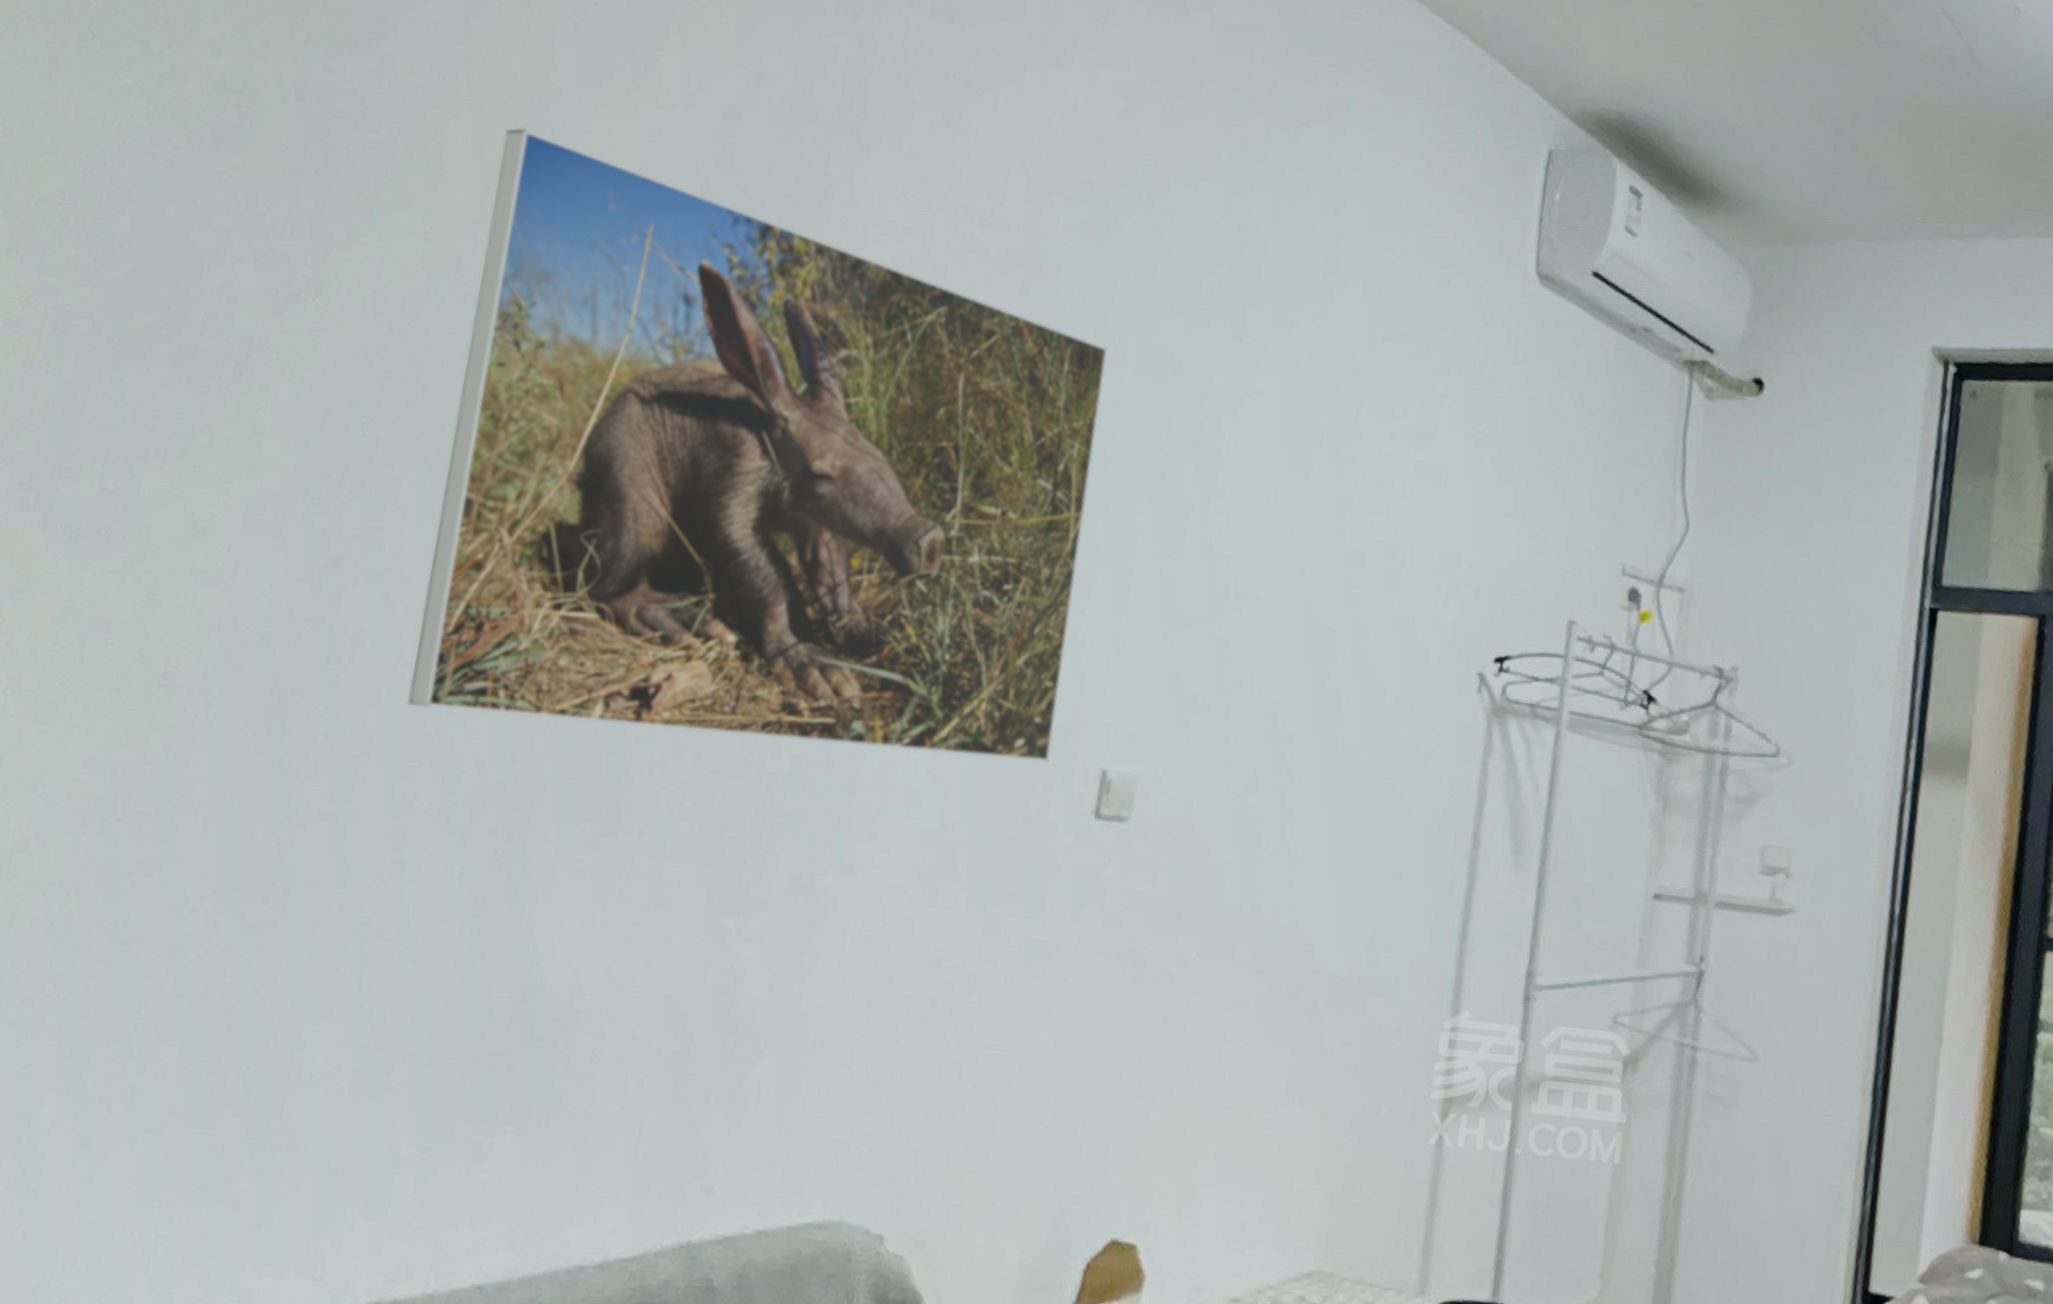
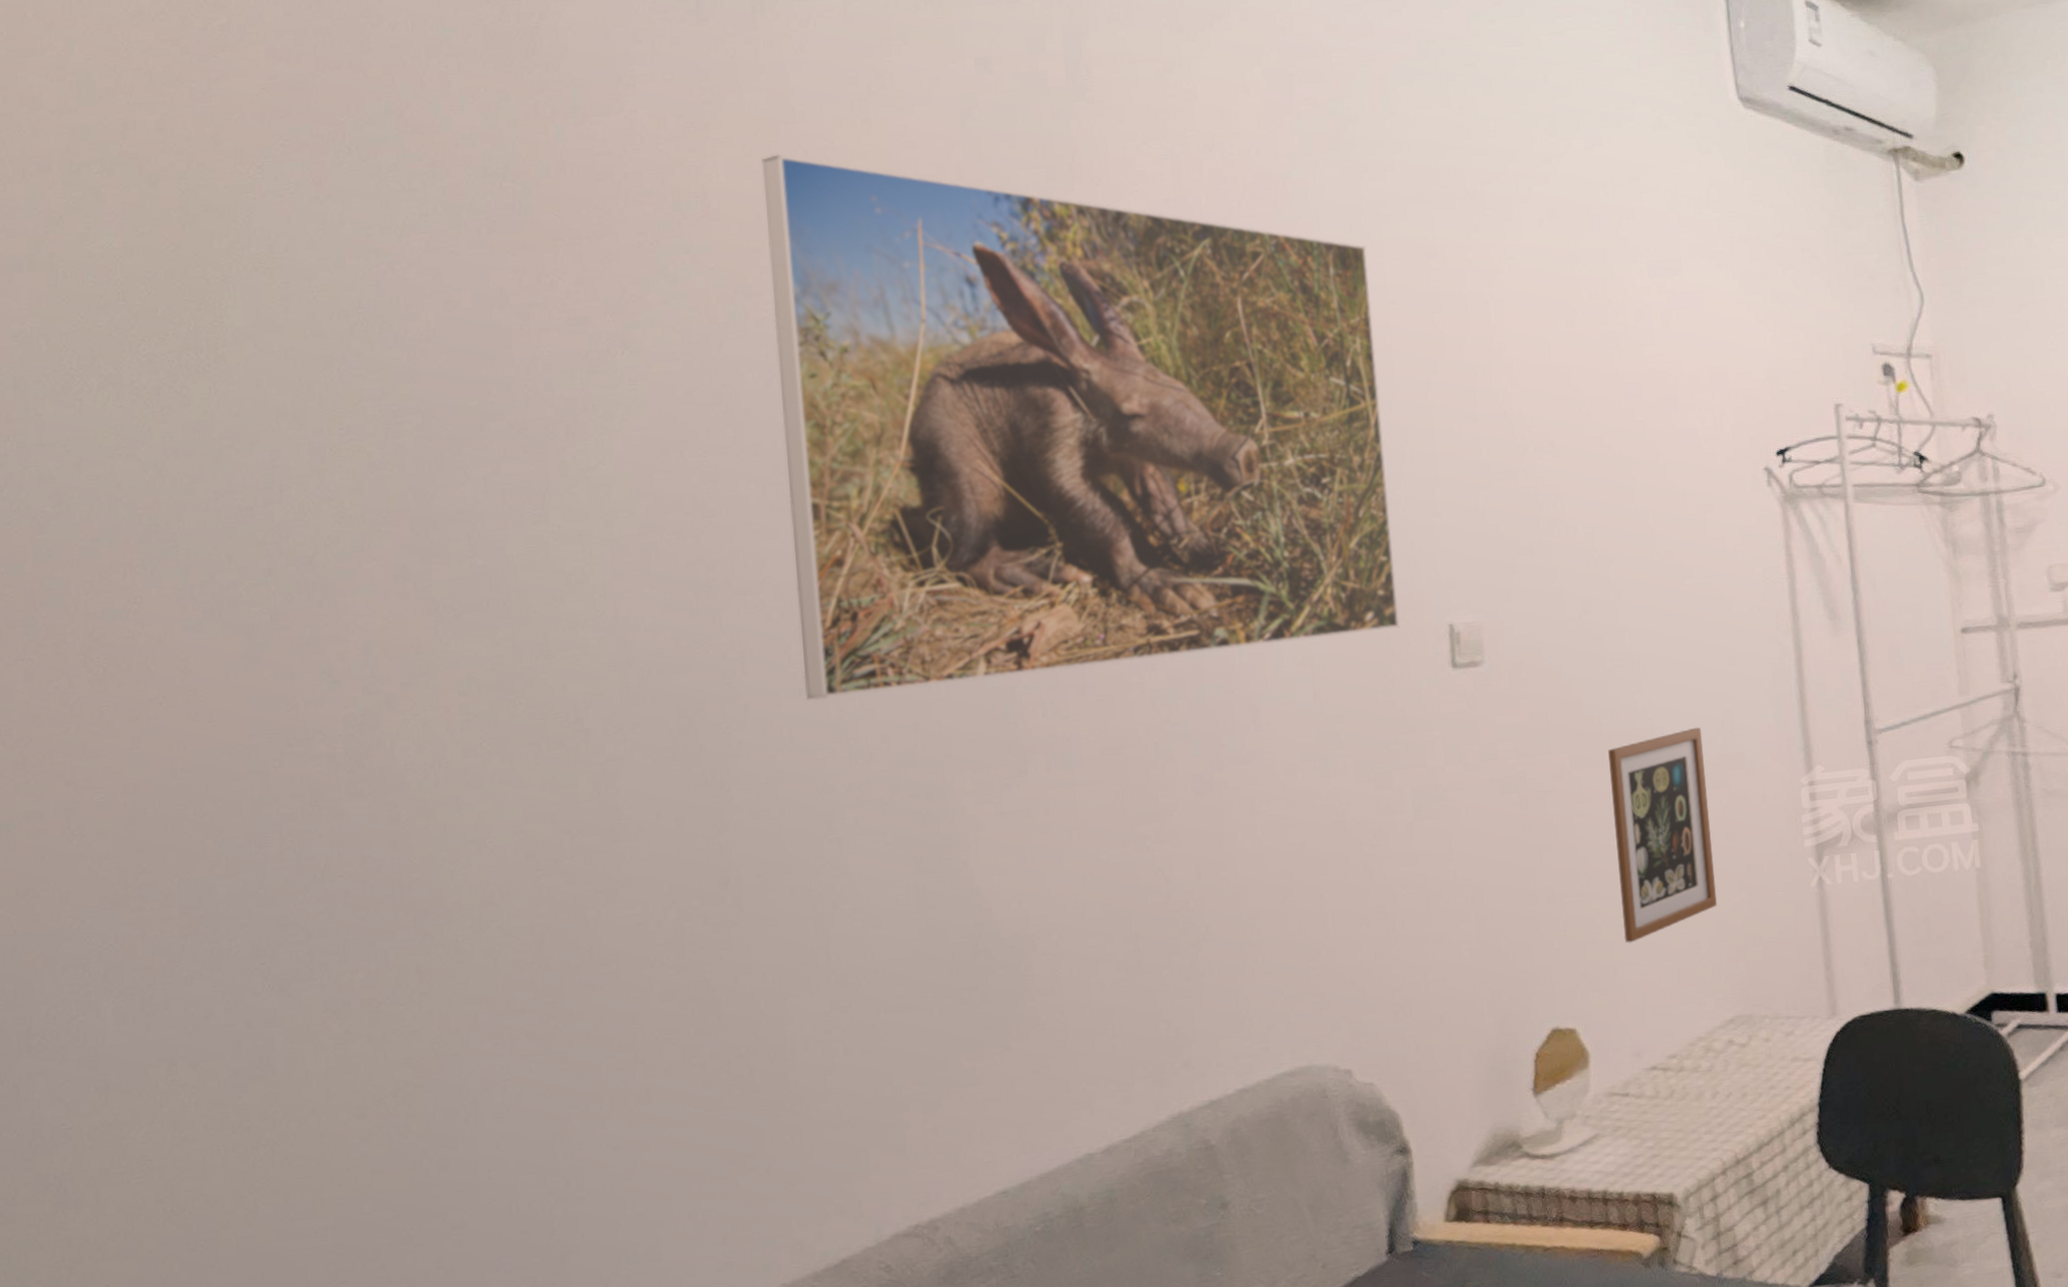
picture frame: none [1212,939,1347,1163] -> present [1608,727,1717,943]

